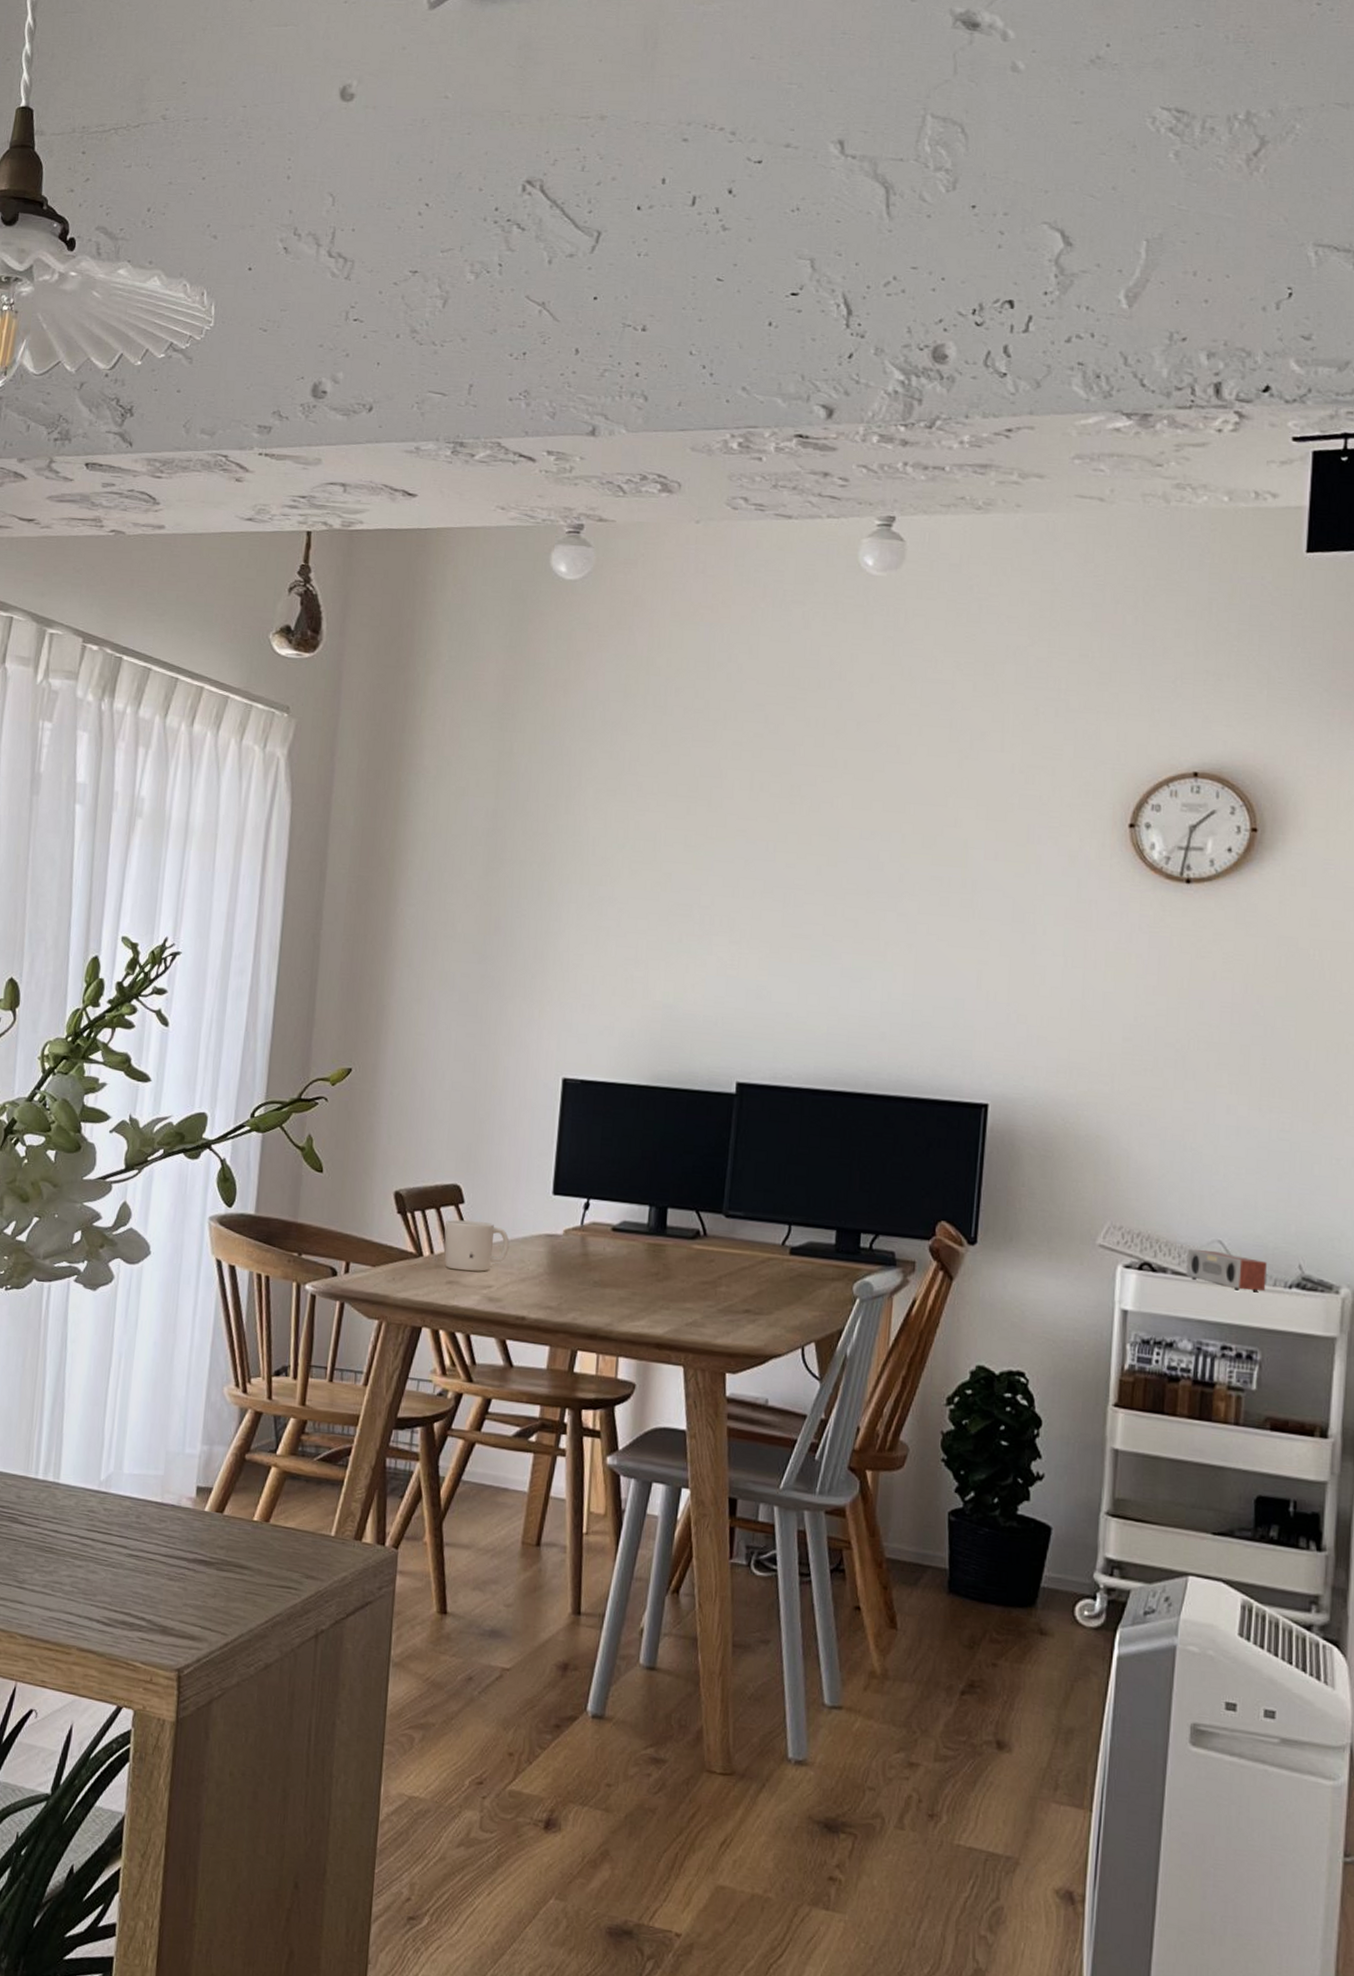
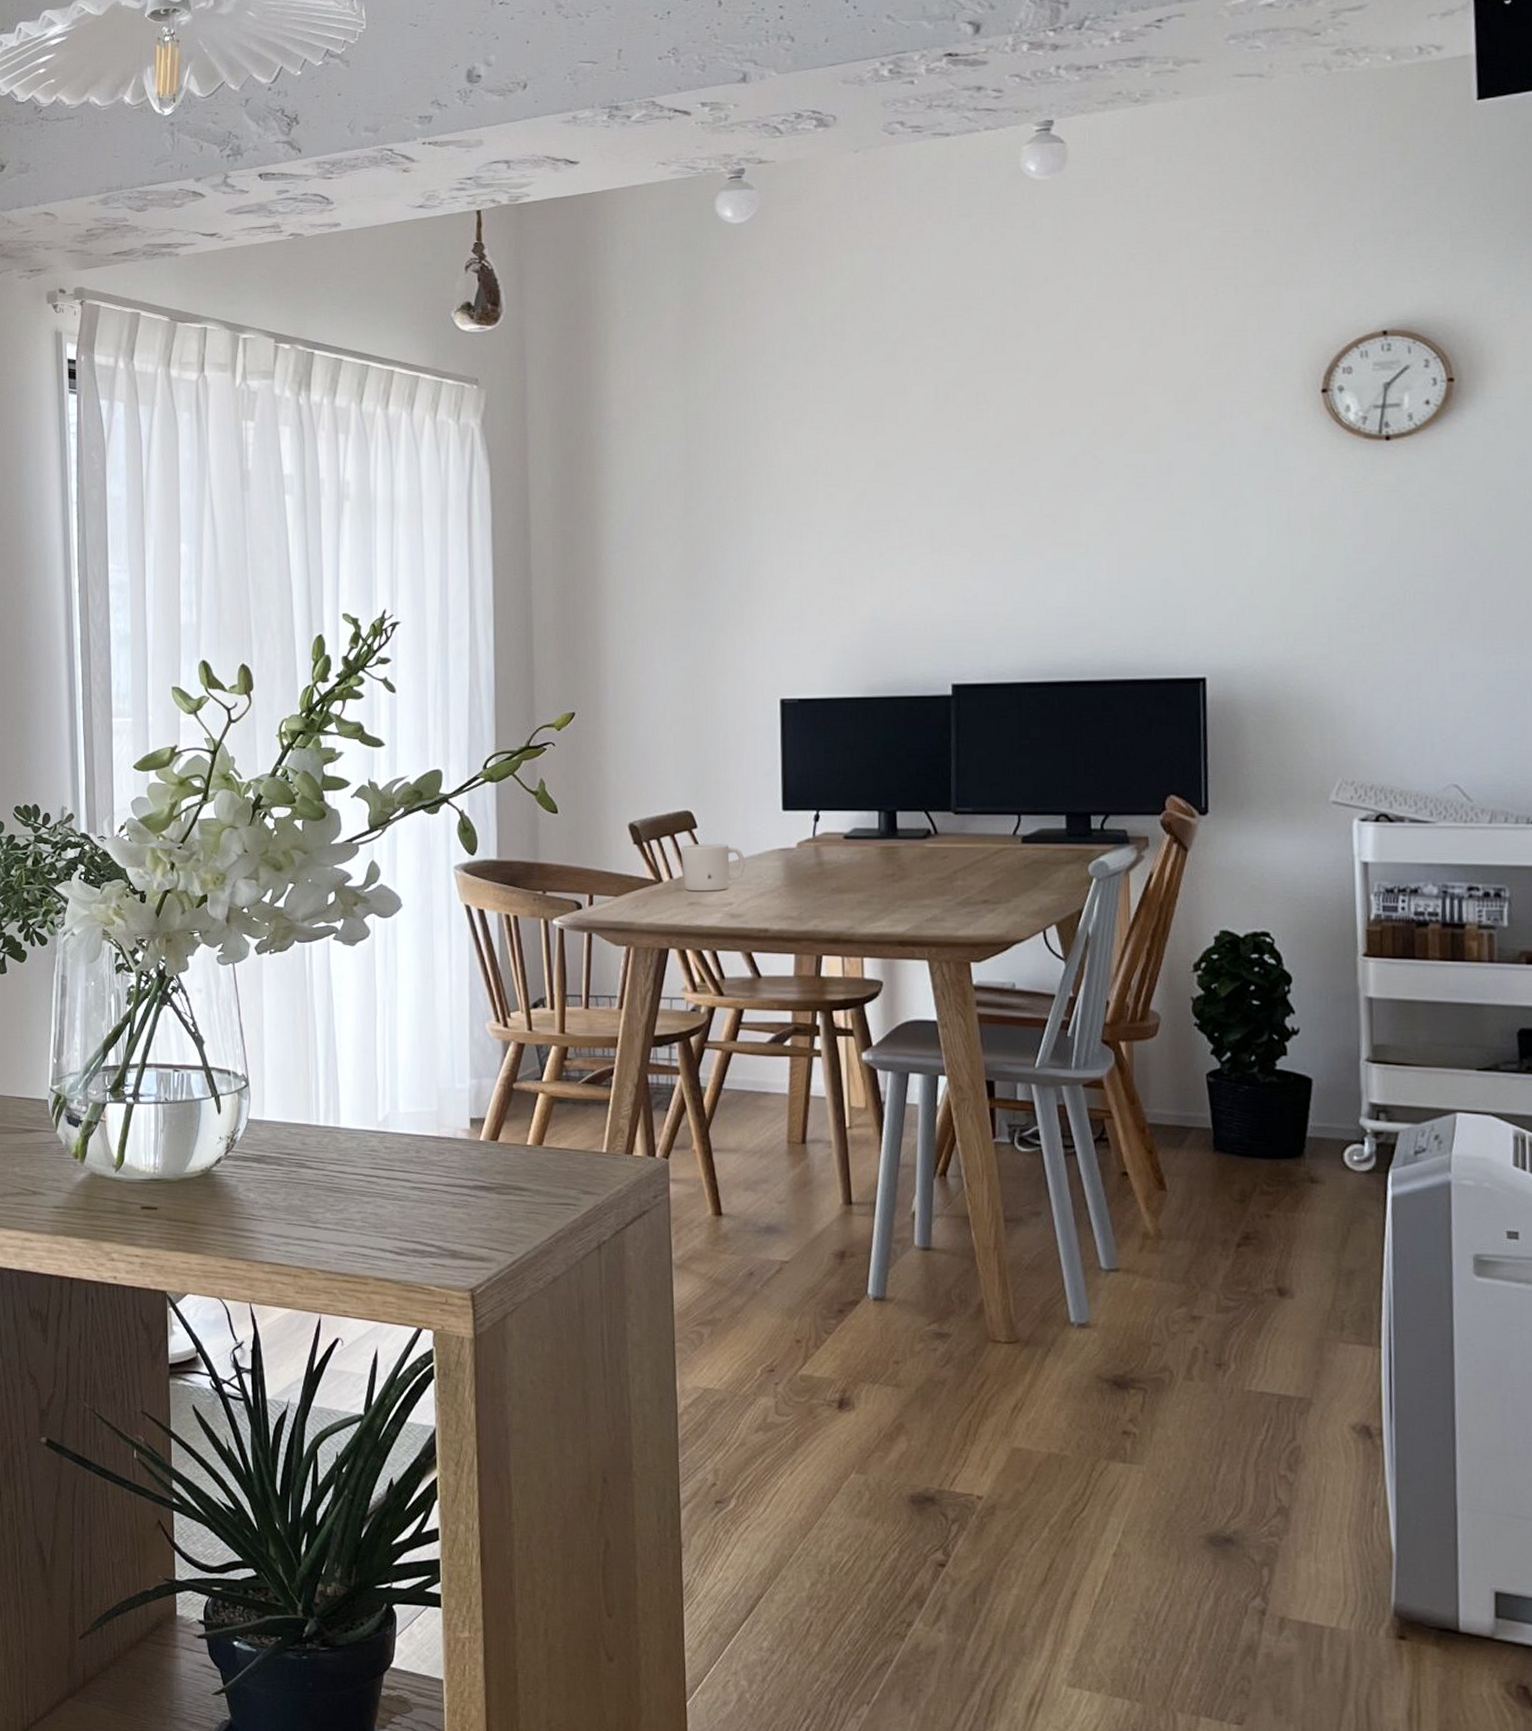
speaker: present [1186,1249,1267,1293] -> none [1423,796,1508,832]

